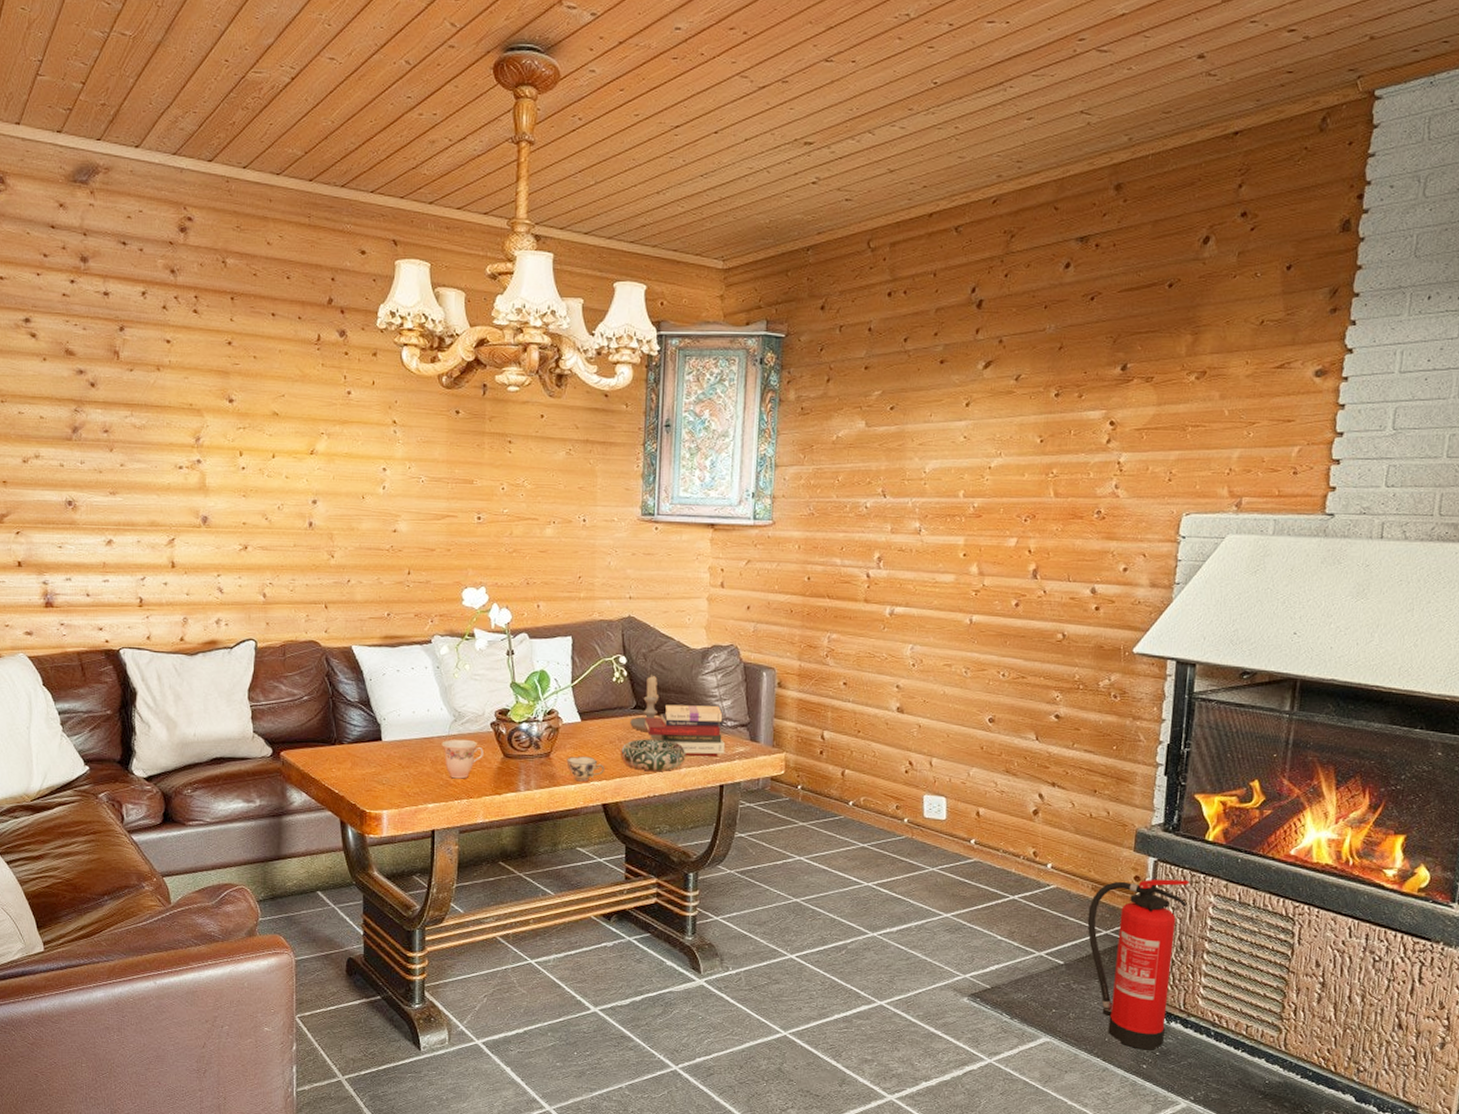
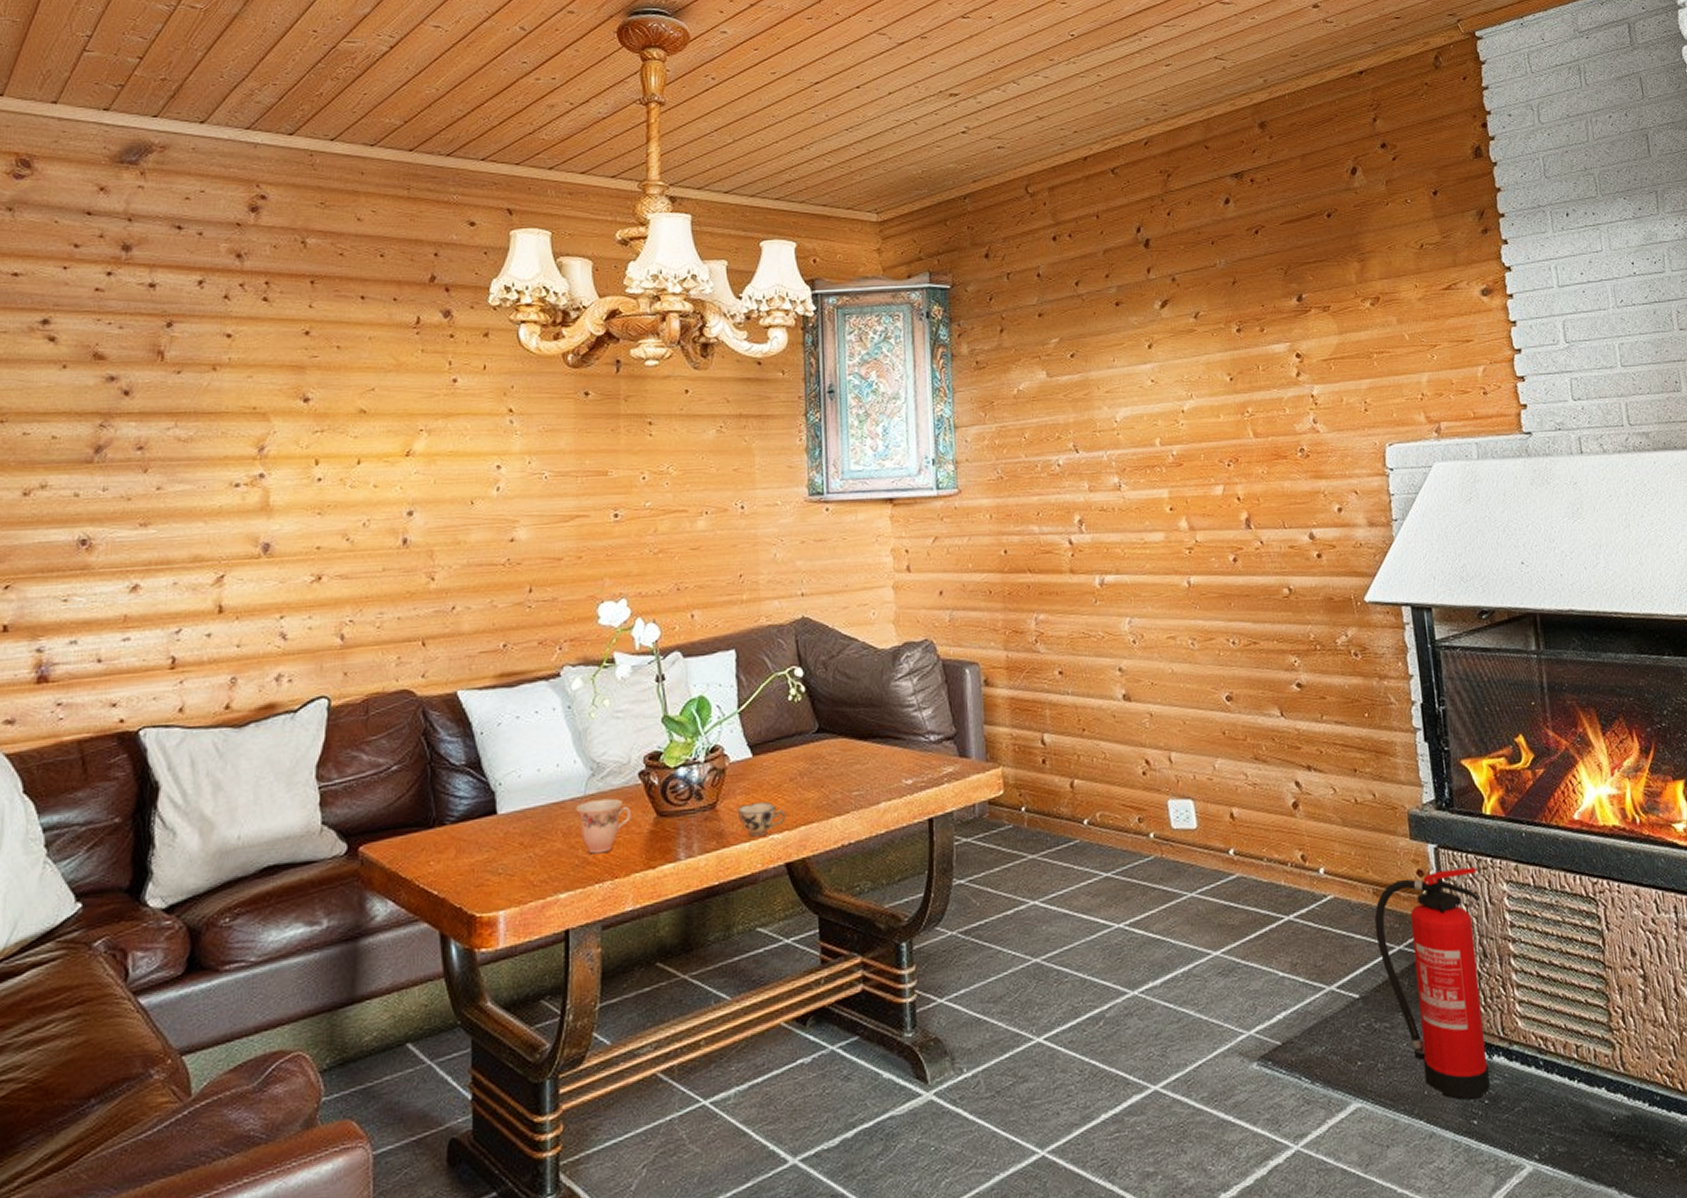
decorative bowl: present [620,739,686,771] -> none [803,768,885,812]
candle: present [630,673,659,732] -> none [813,685,846,762]
books: present [643,704,726,758] -> none [829,718,931,786]

